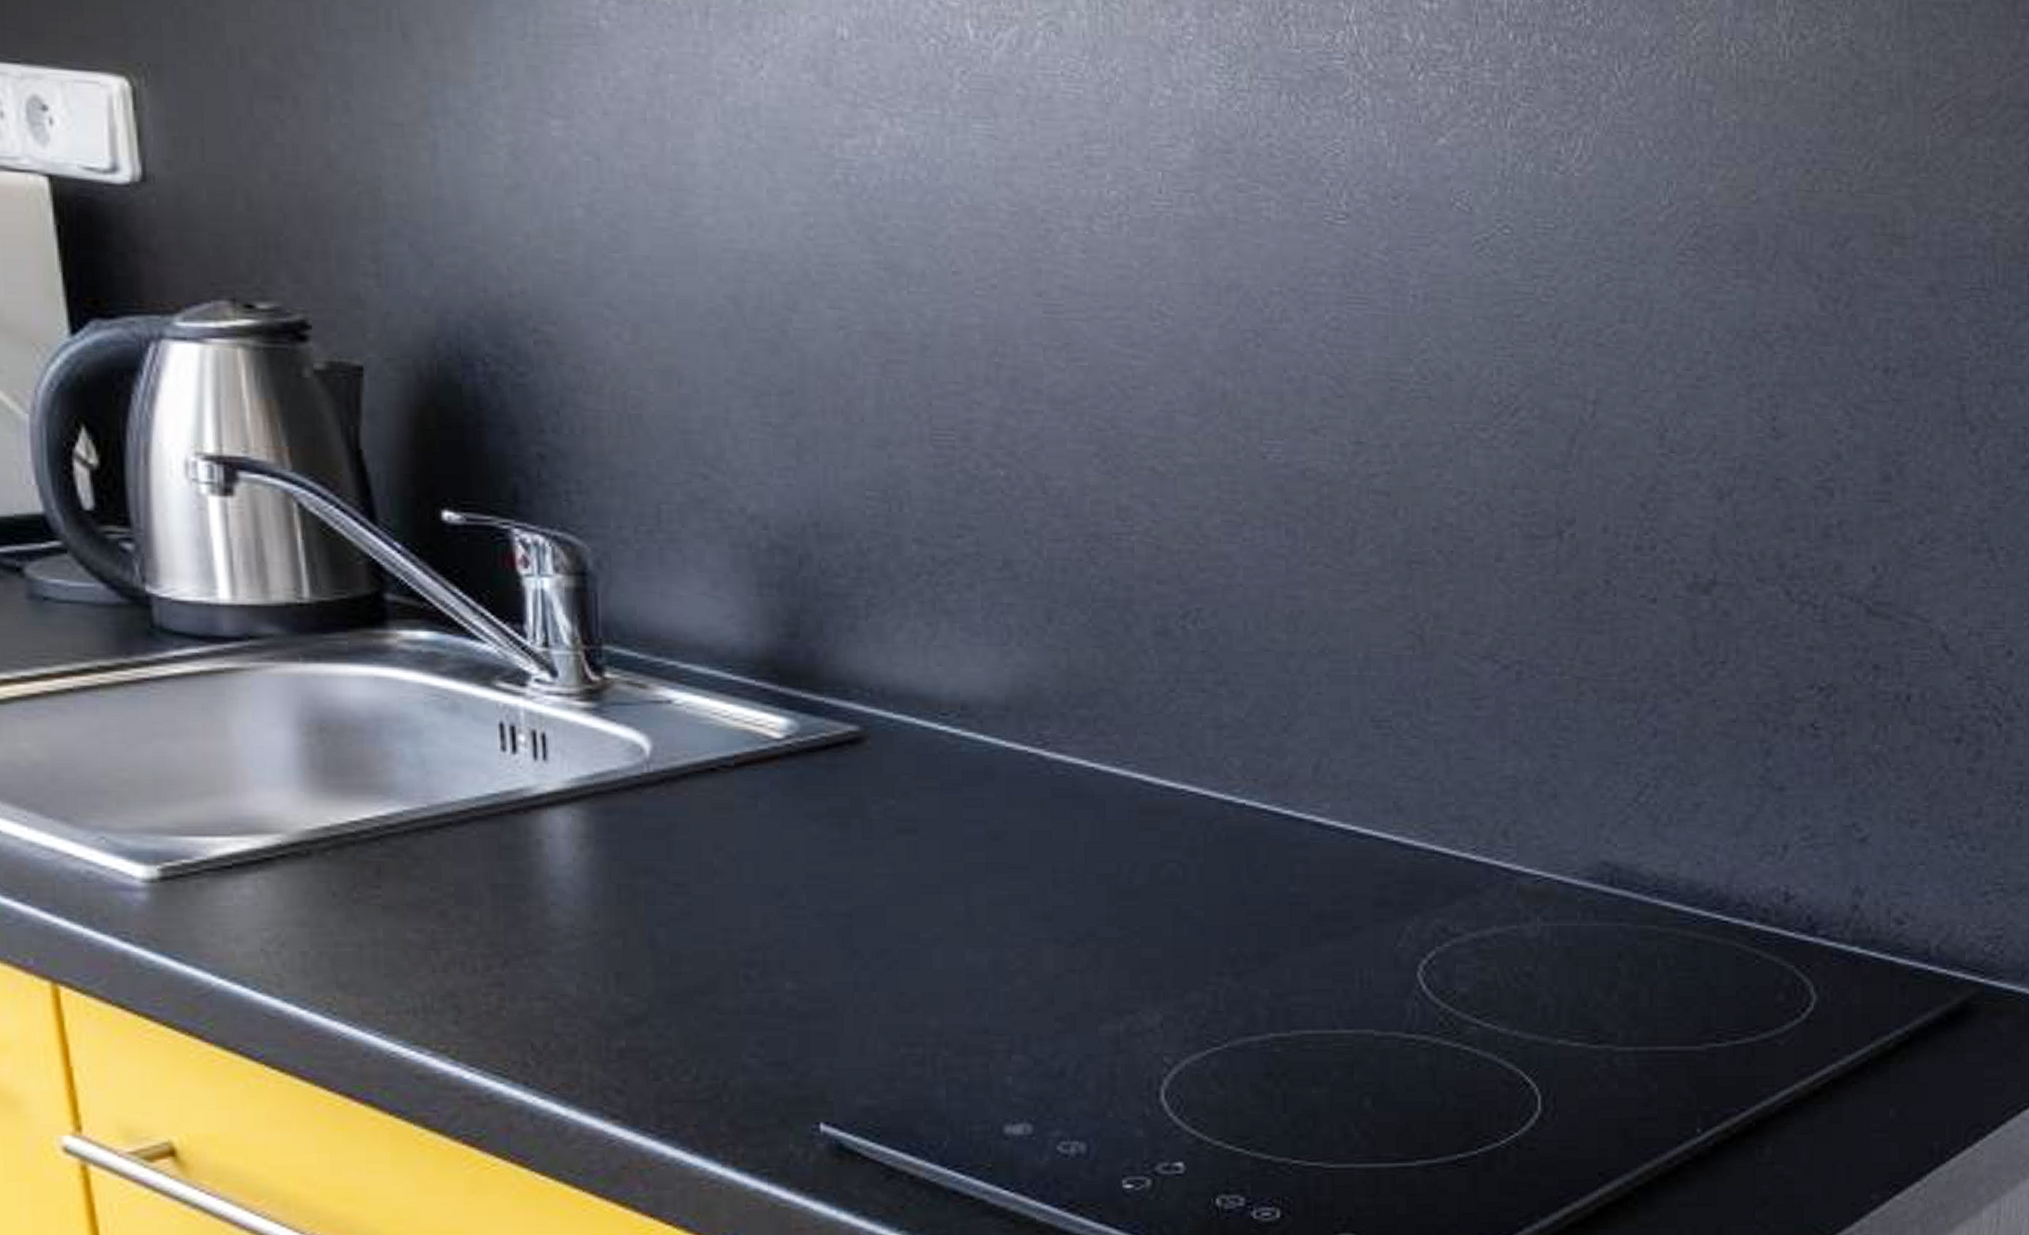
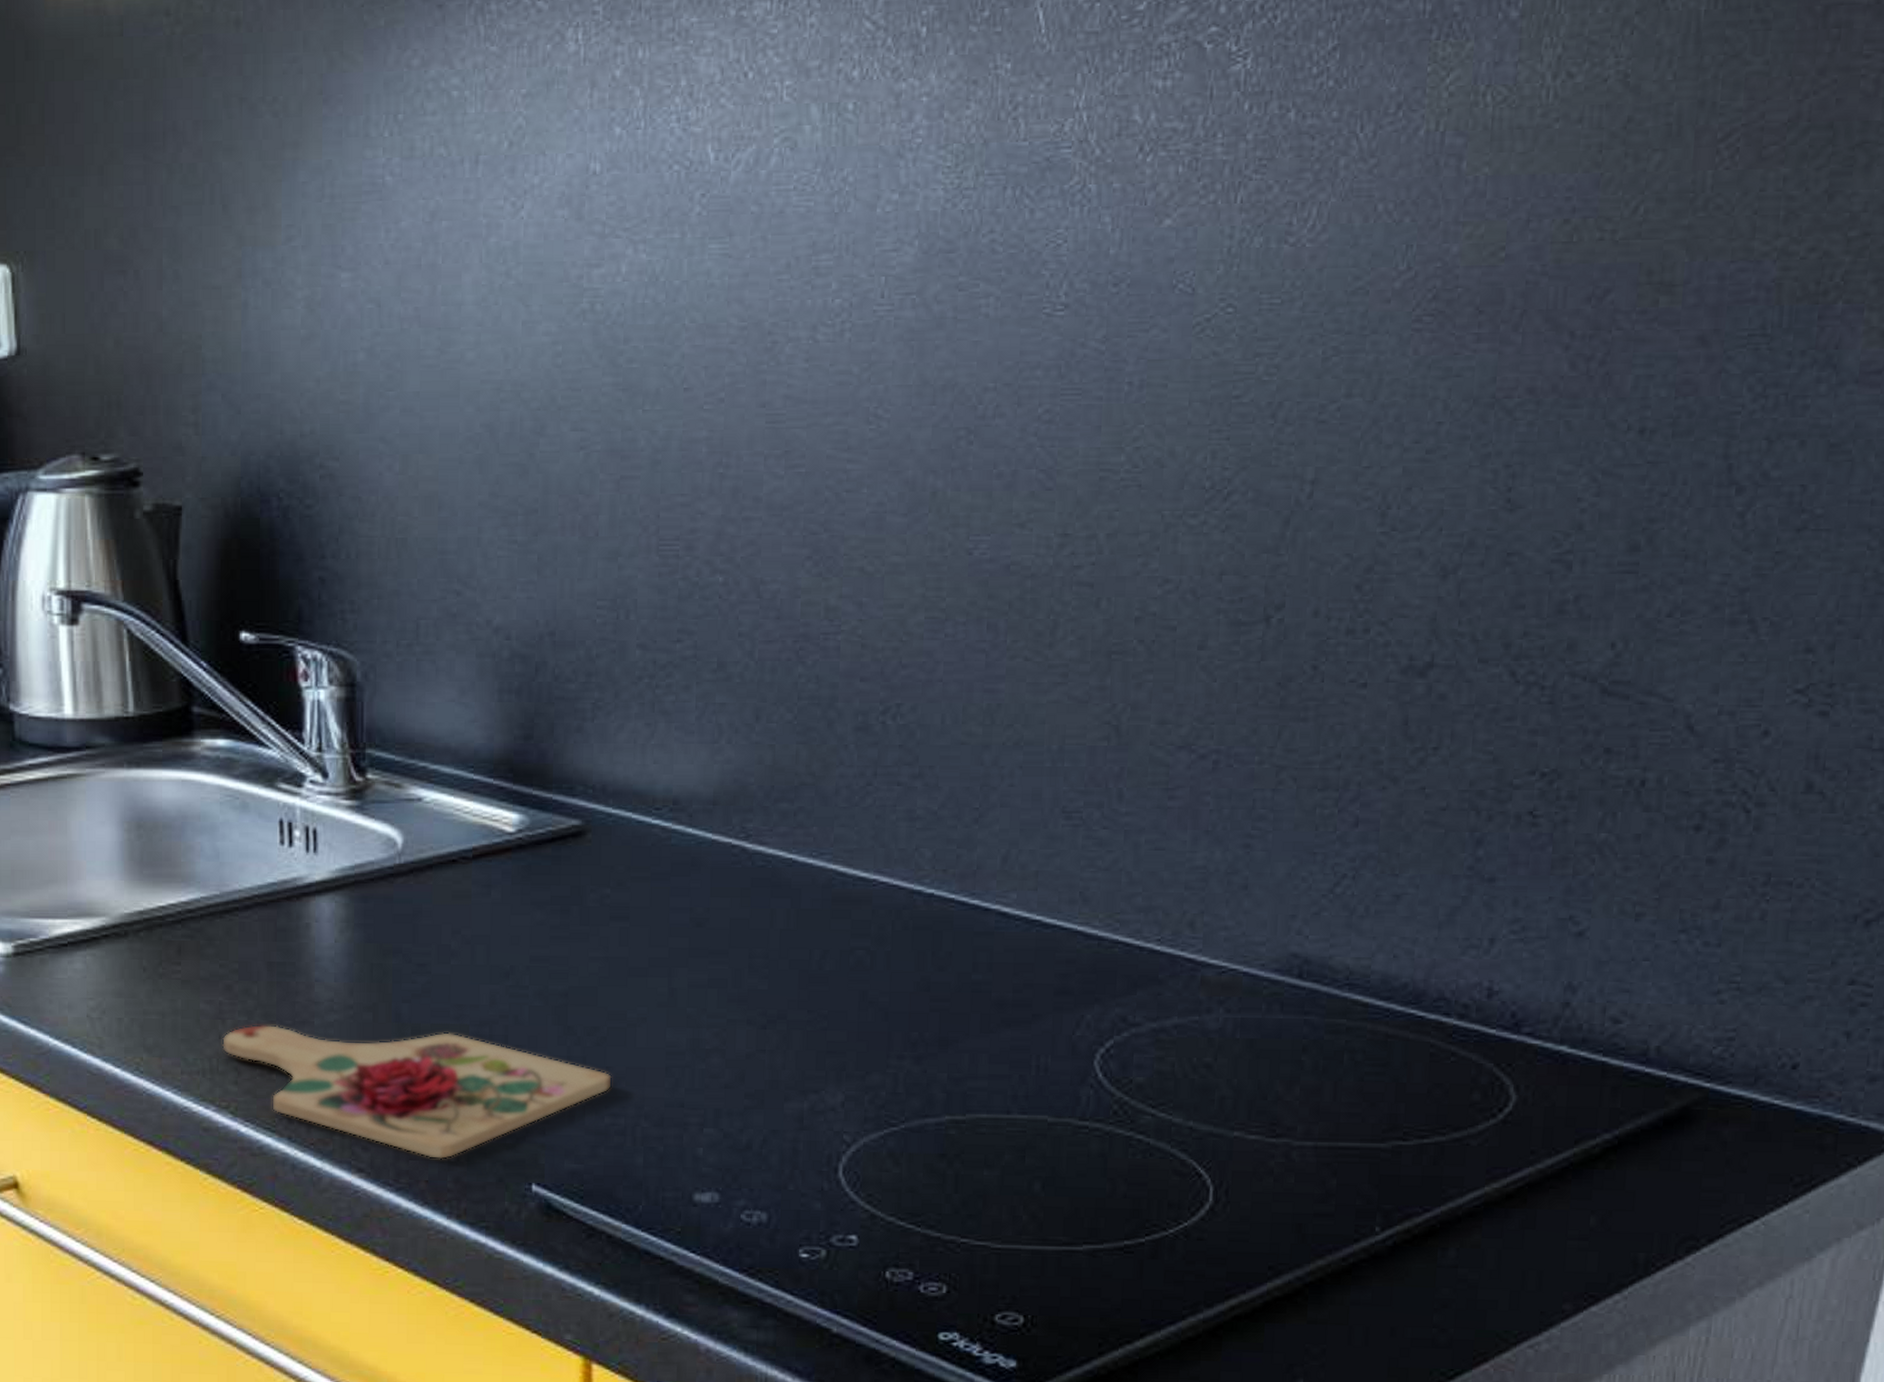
cutting board: none [437,954,906,1101] -> present [222,1024,612,1160]

